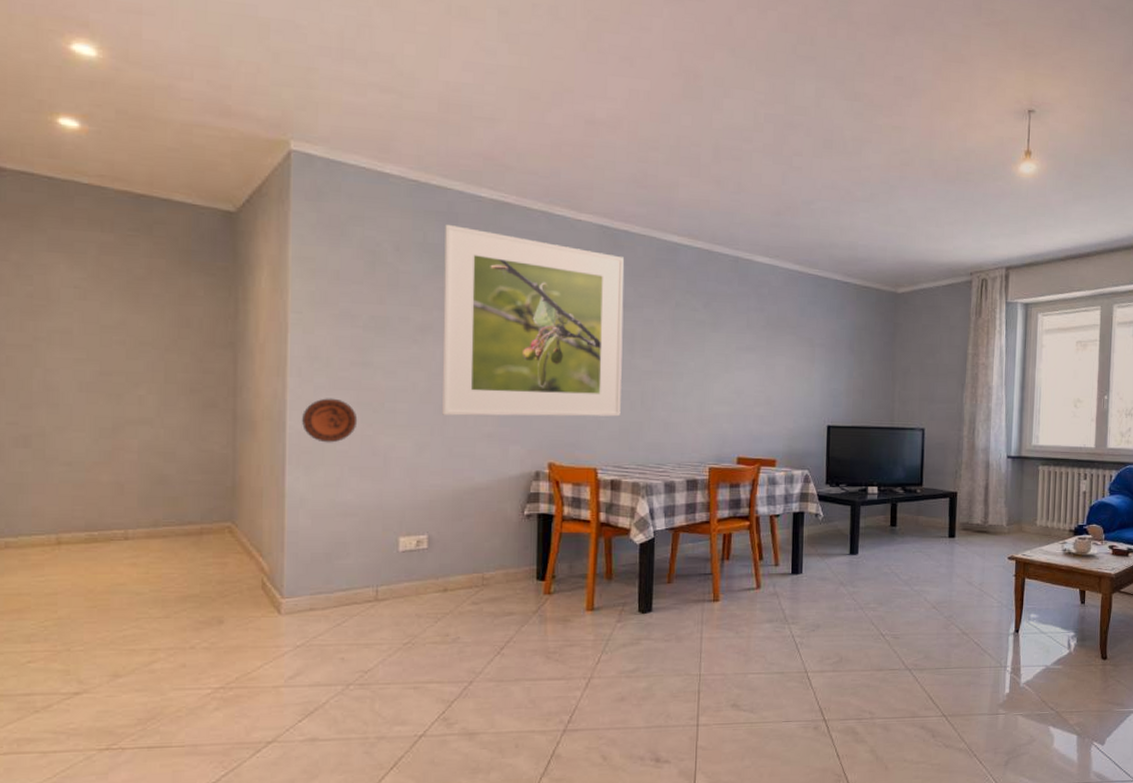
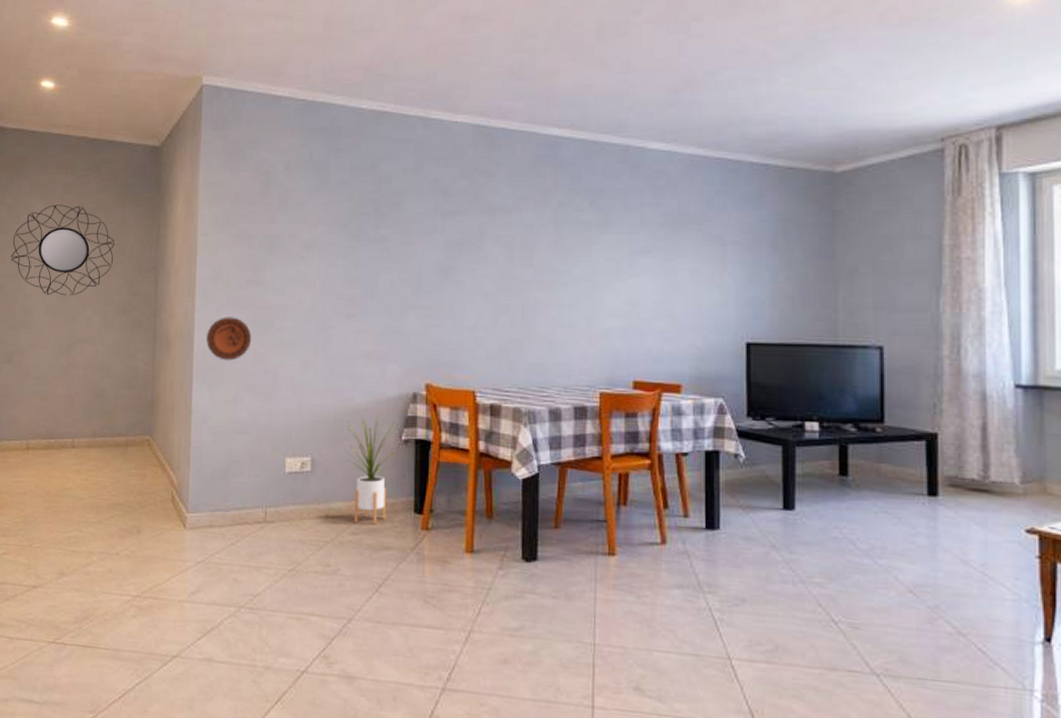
home mirror: none [21,266,176,372] -> present [11,204,115,296]
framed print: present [442,224,625,417] -> none [325,139,502,334]
house plant: none [465,492,520,593] -> present [346,414,398,524]

